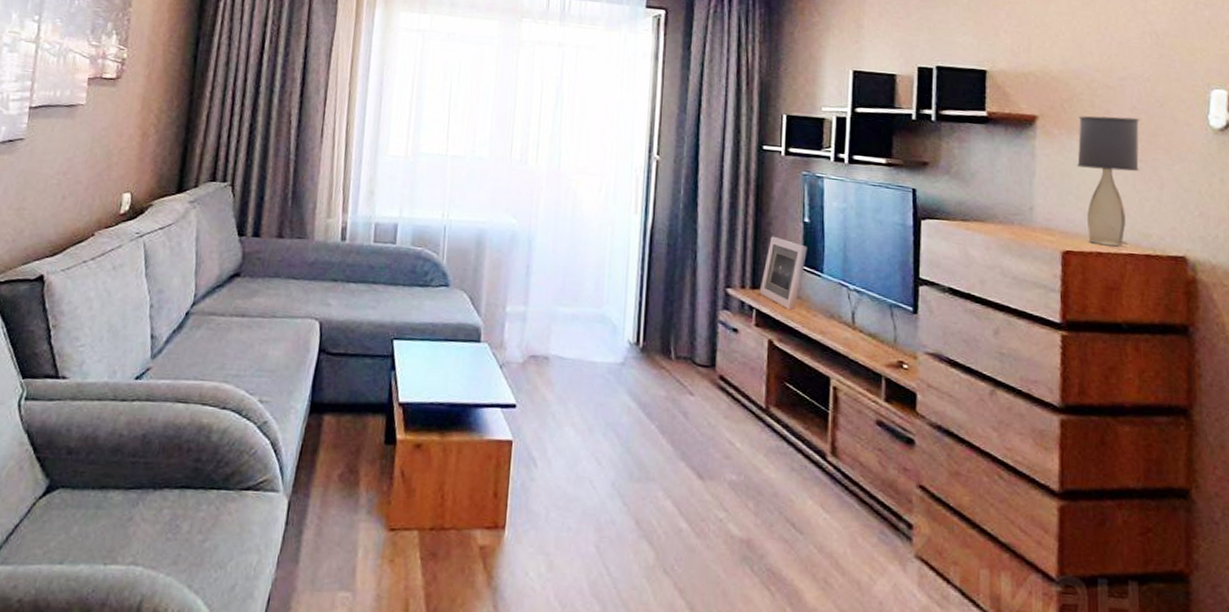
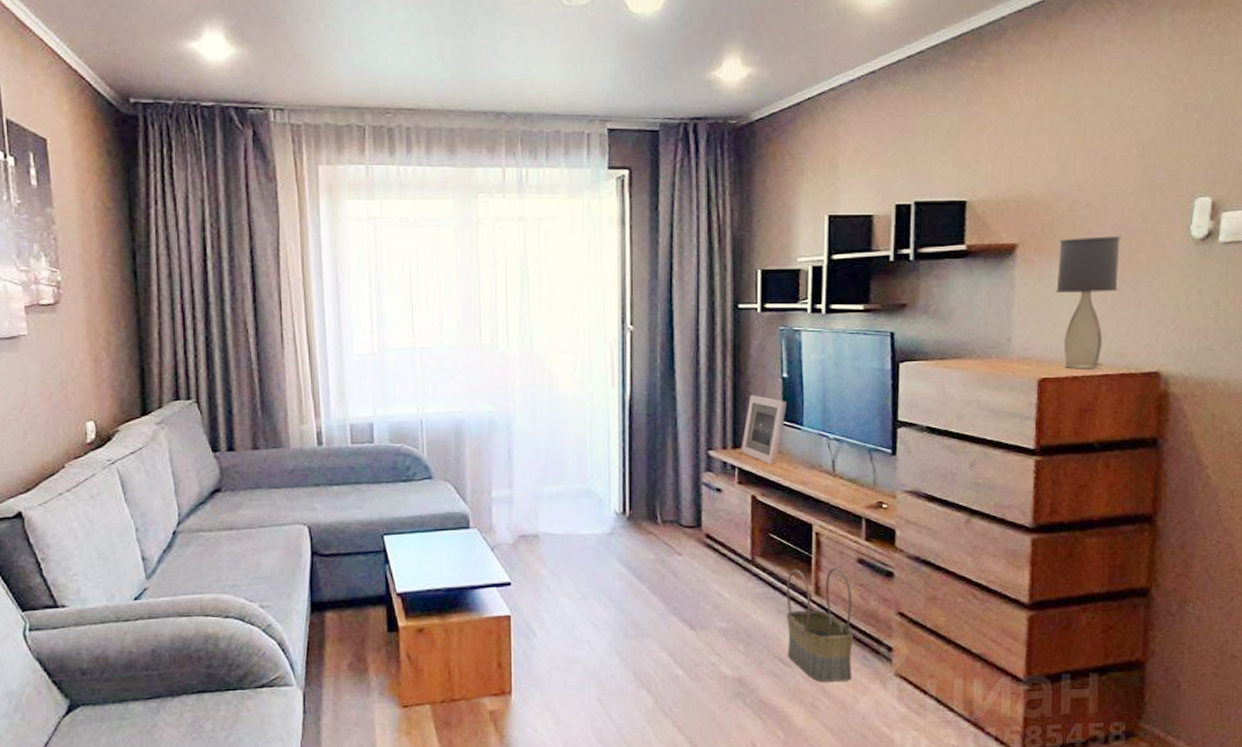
basket: none [800,424,871,558] -> present [787,567,854,682]

